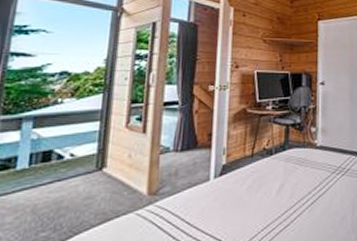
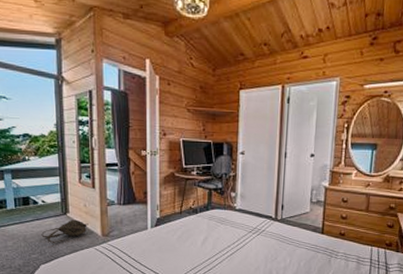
backpack: none [60,175,131,212] -> present [41,219,89,243]

